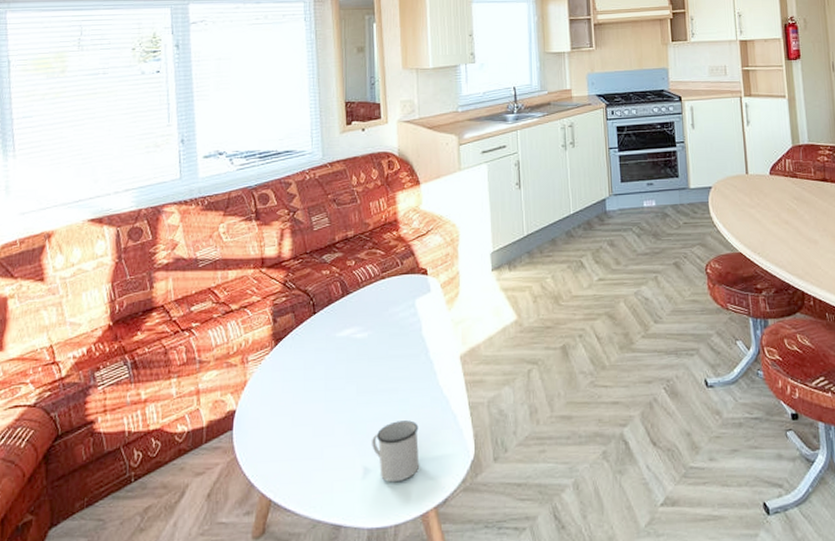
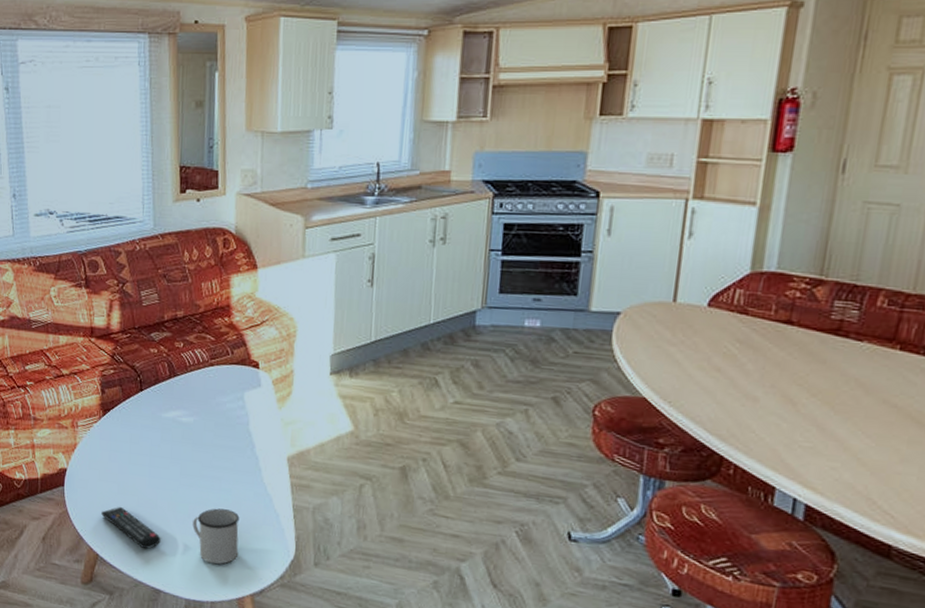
remote control: none [274,440,339,483] -> present [101,506,161,550]

